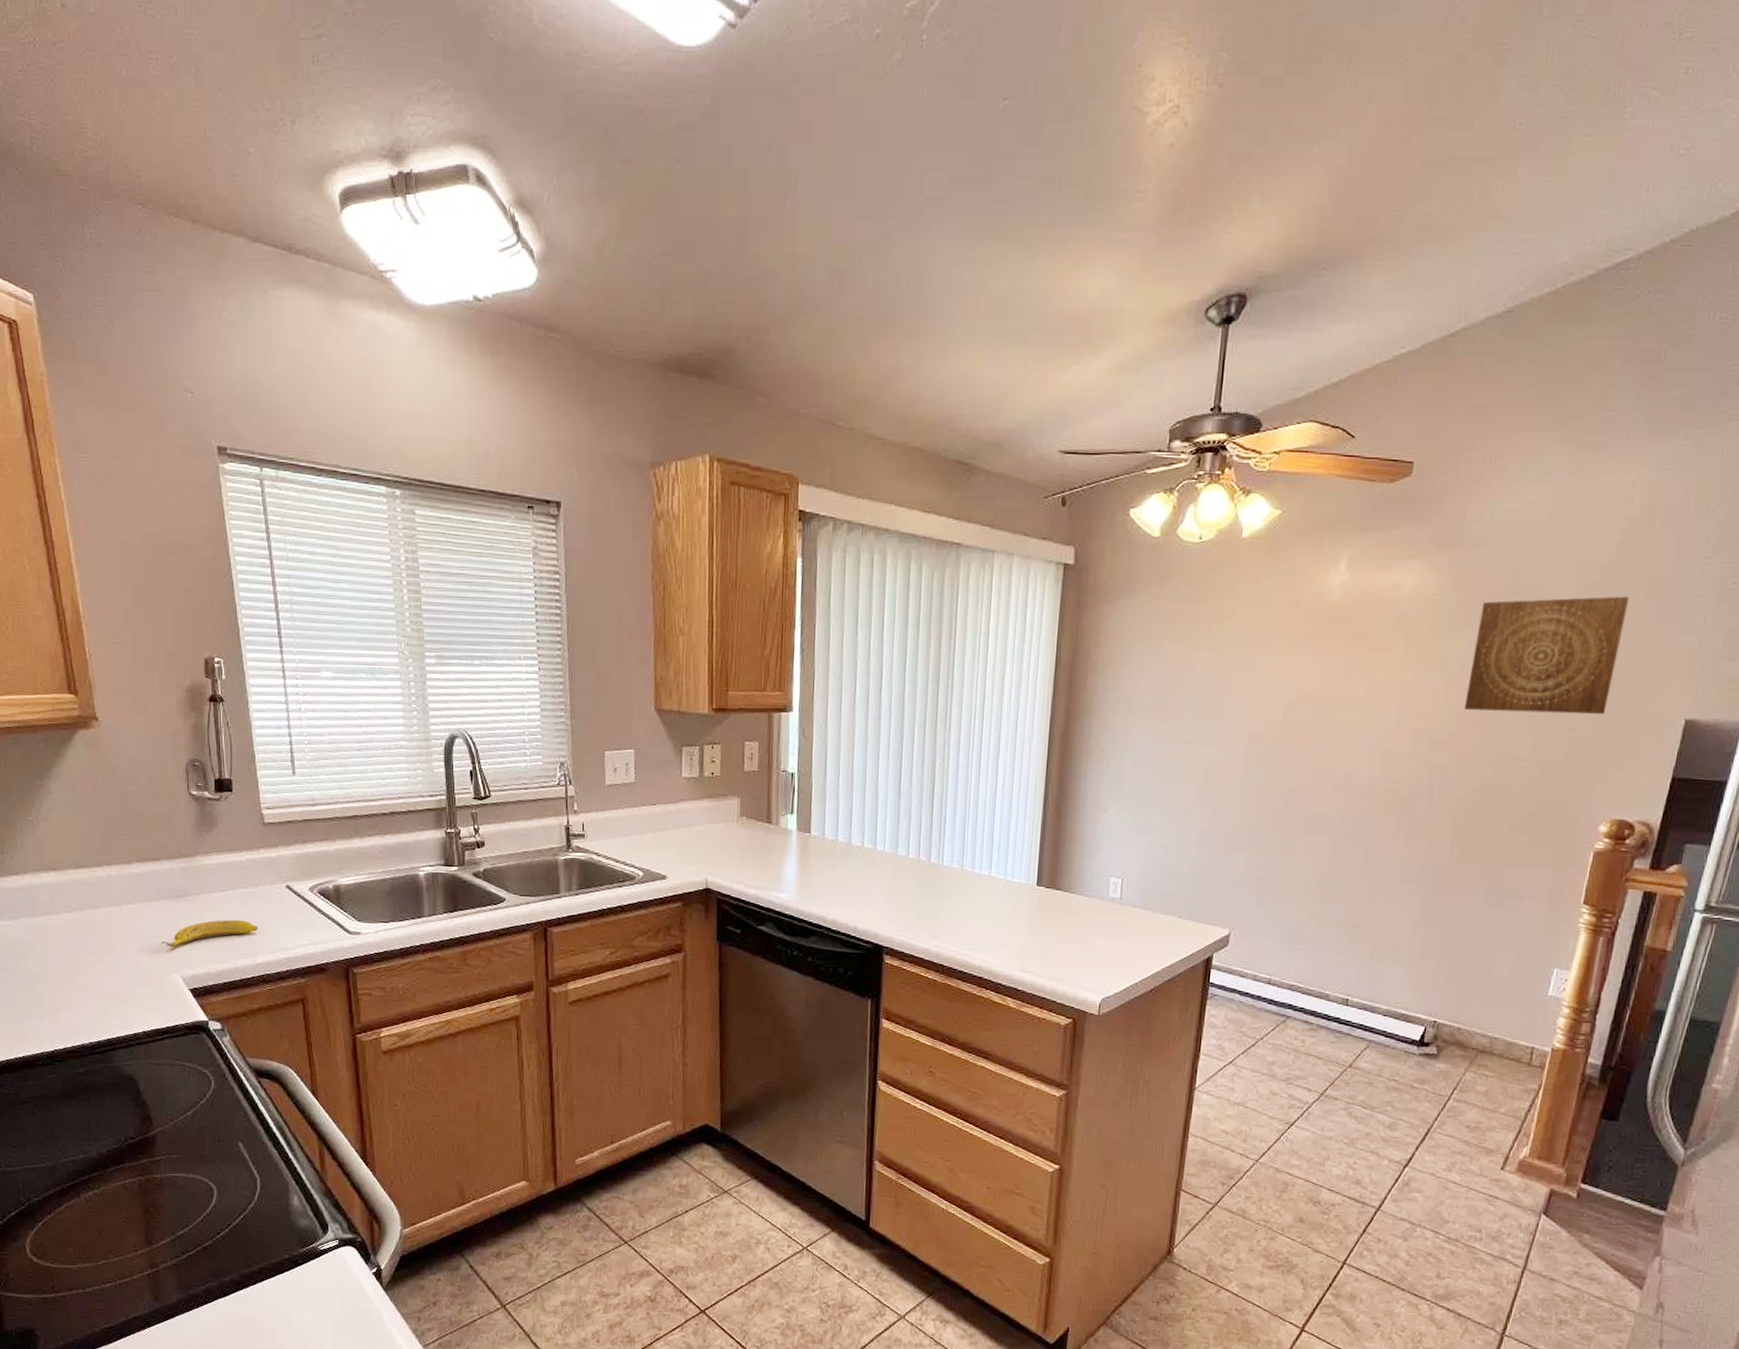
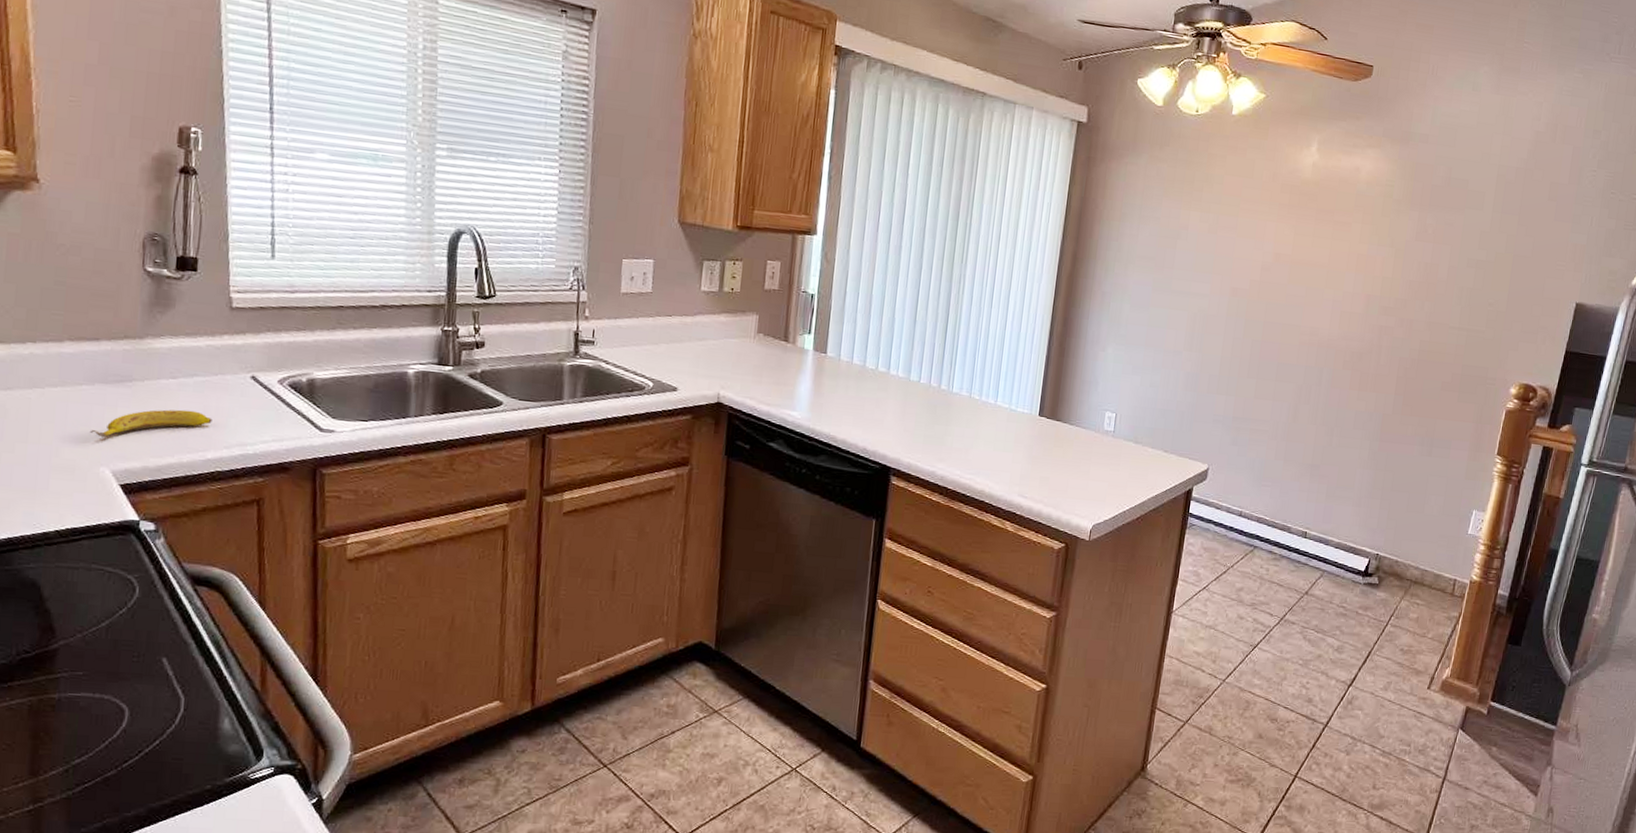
wall art: present [1464,596,1629,715] -> none [1407,190,1536,294]

